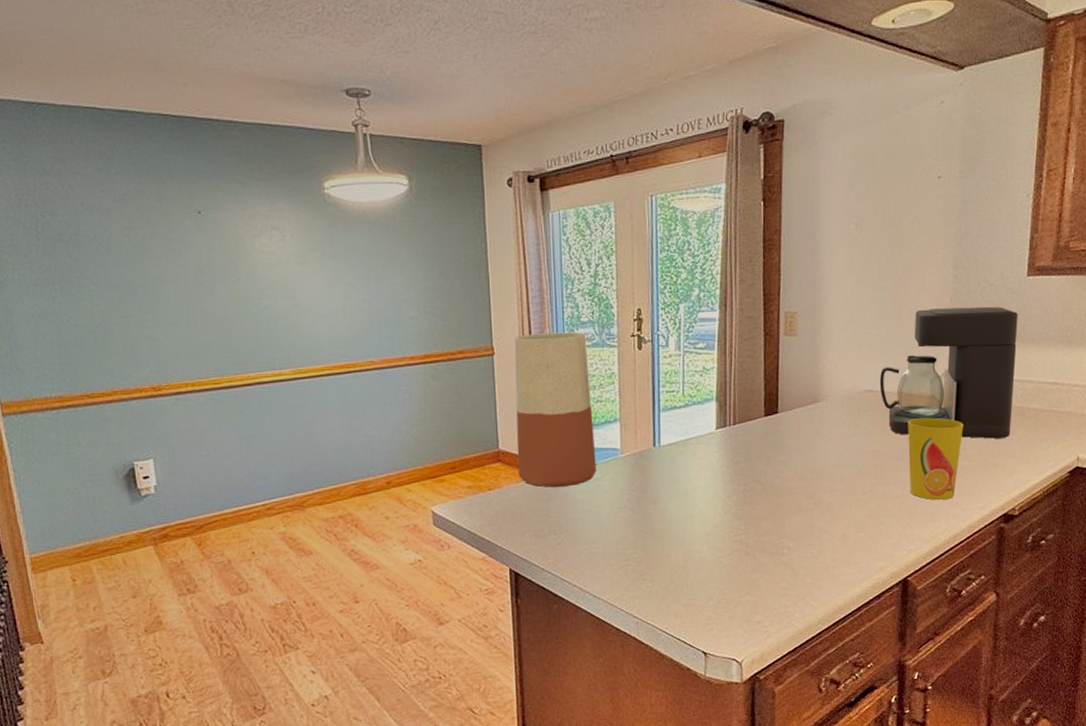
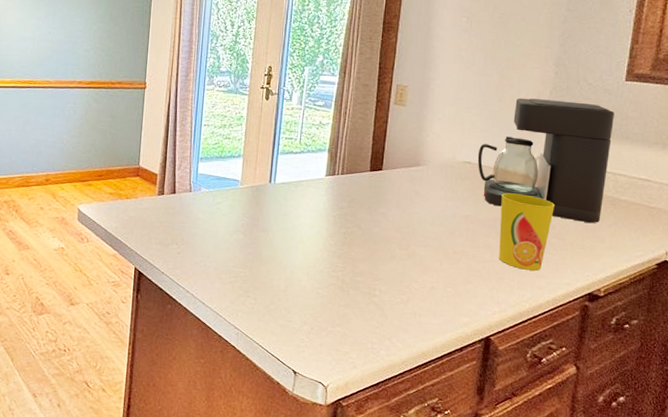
vase: present [514,331,597,487] -> none [152,75,223,206]

